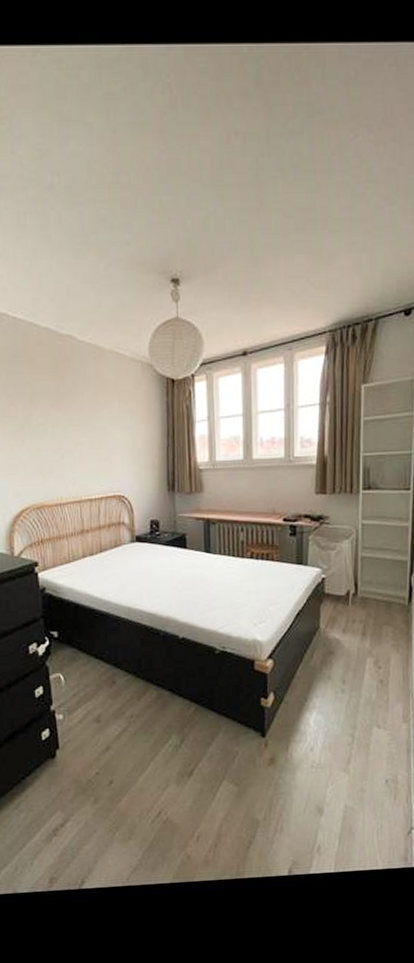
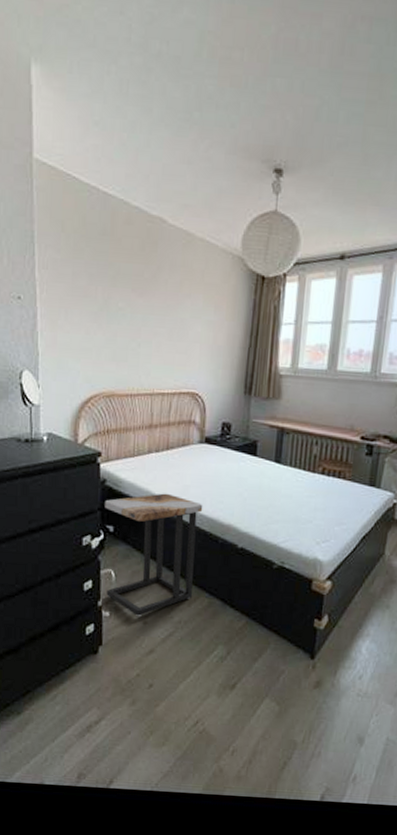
side table: none [47,594,142,716] -> present [105,493,203,616]

